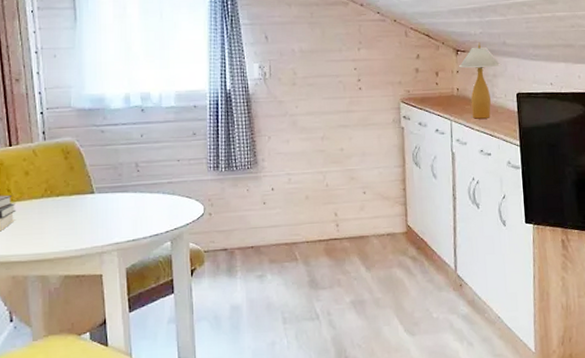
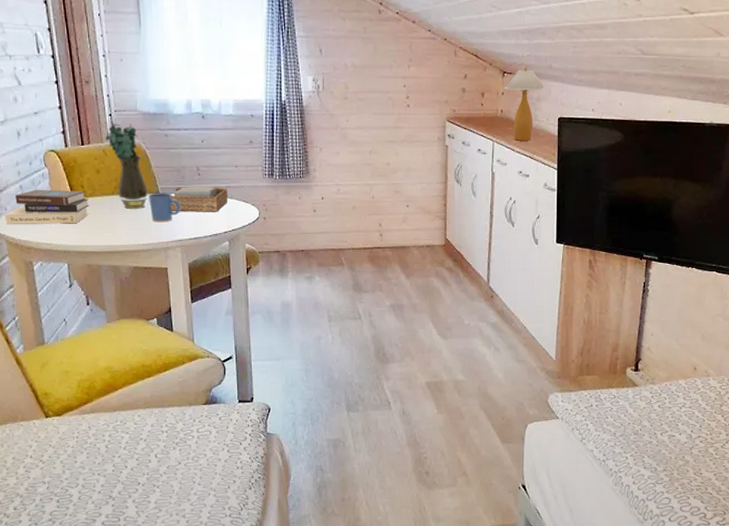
vase: none [35,120,82,212] -> present [105,121,149,209]
mug: none [82,192,118,225] -> present [149,193,181,223]
napkin holder: none [107,183,170,213] -> present [171,186,228,212]

